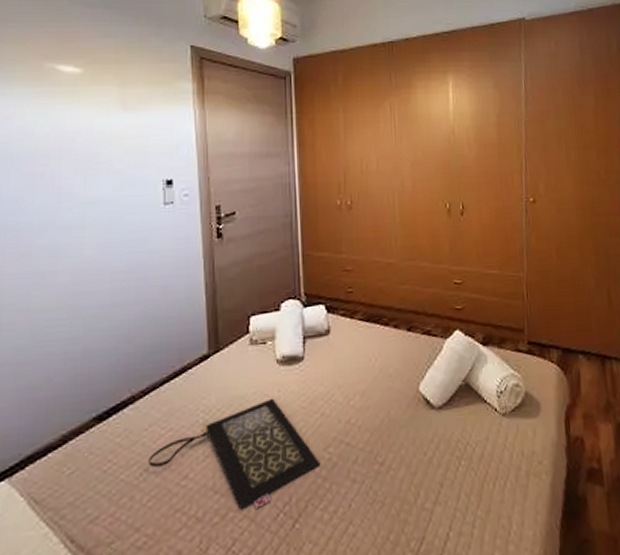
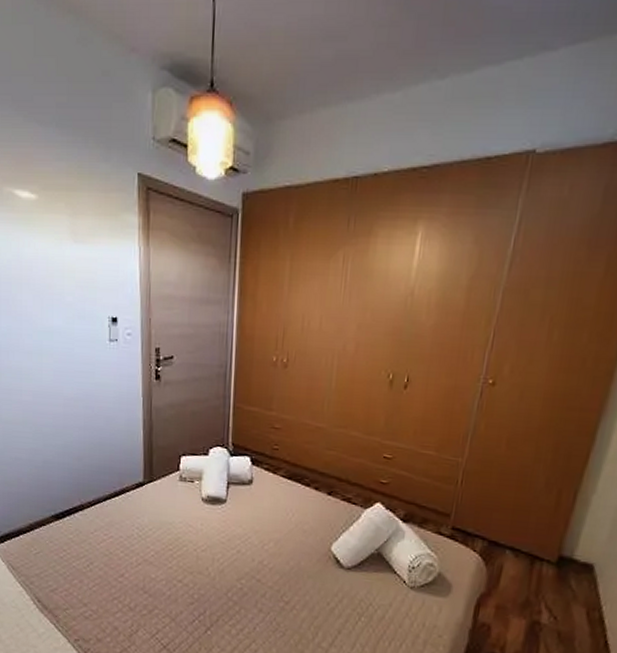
clutch bag: present [148,398,321,510] -> none [94,529,233,613]

